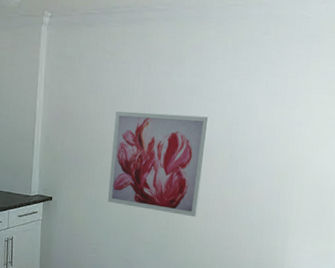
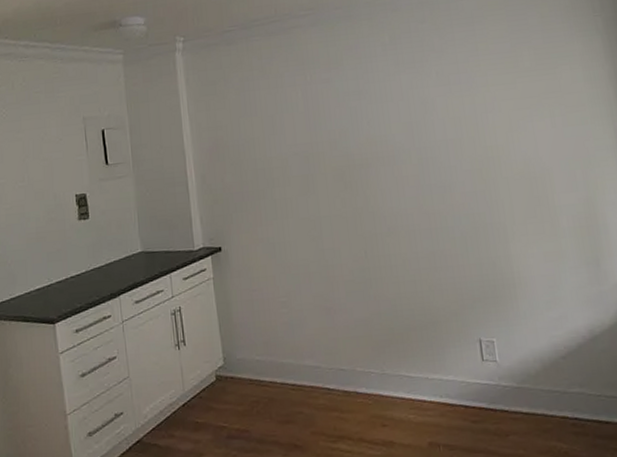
wall art: present [107,110,210,218] -> none [277,120,398,241]

